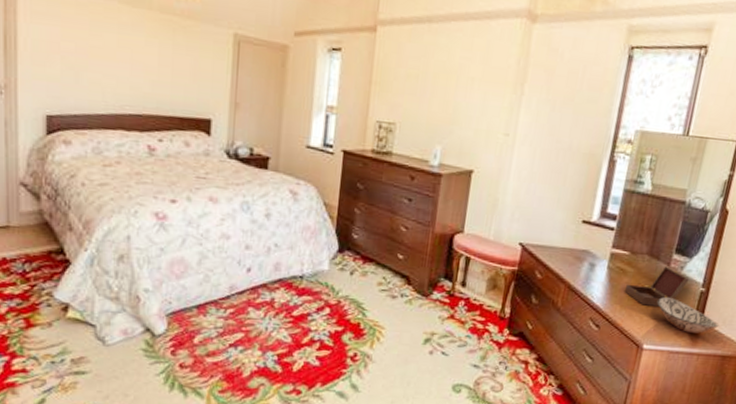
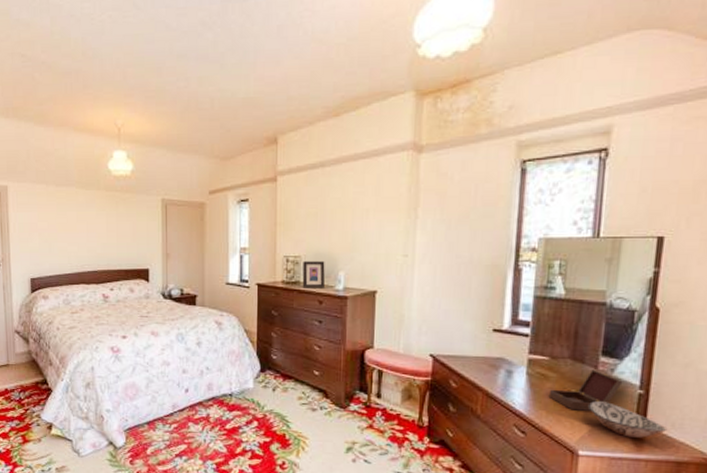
picture frame: none [394,129,422,163] -> present [302,261,325,288]

